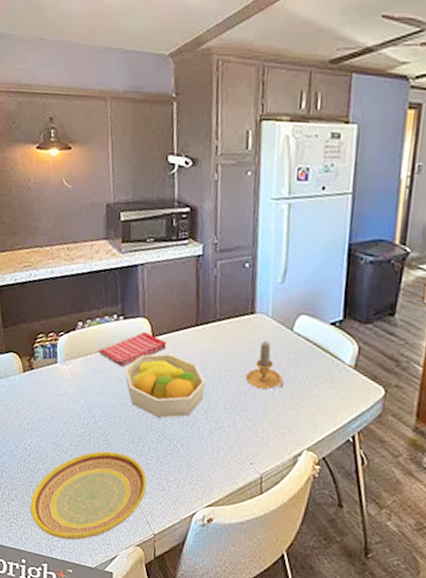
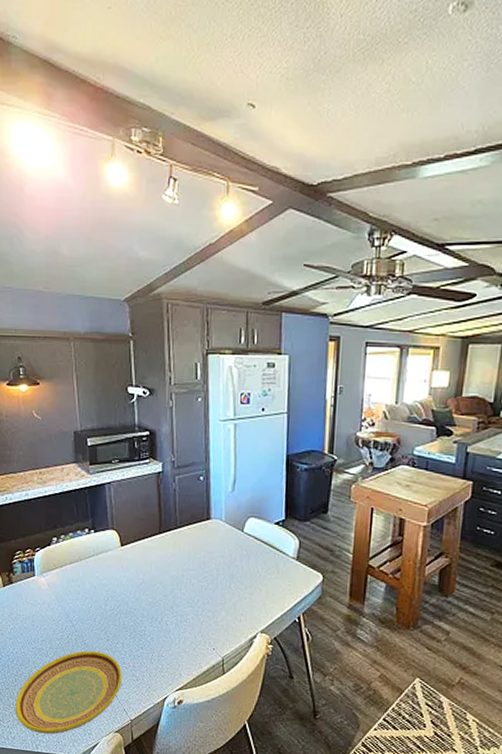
dish towel: present [99,331,167,367] -> none [73,541,135,575]
fruit bowl: present [124,353,206,418] -> none [97,559,170,617]
candle: present [245,341,285,390] -> none [204,542,239,584]

